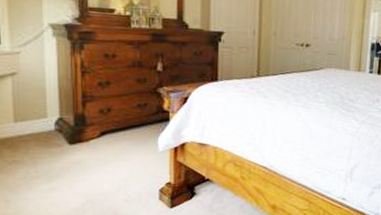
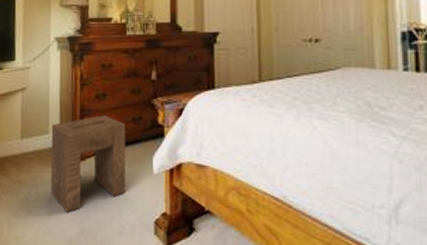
stool: none [50,101,131,188] -> present [51,115,126,213]

